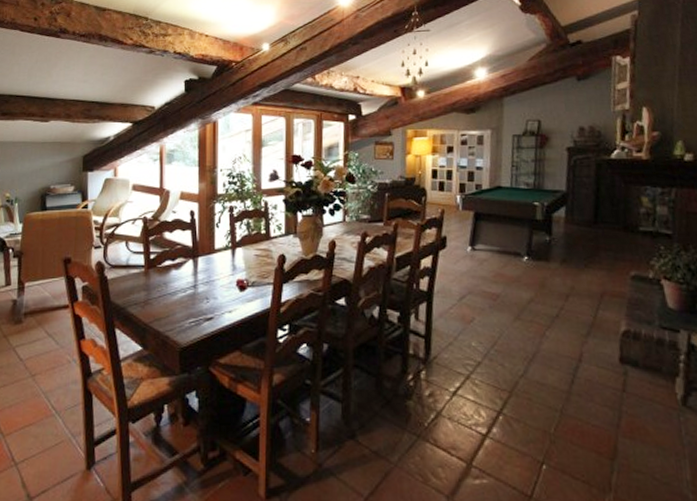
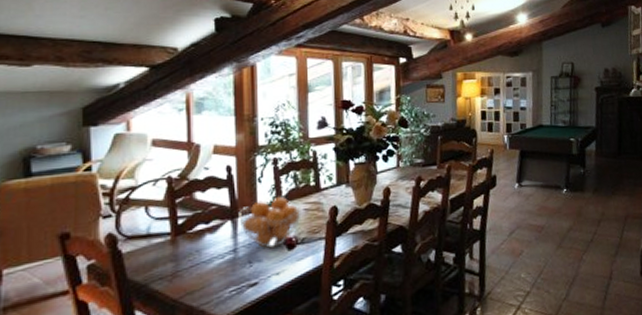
fruit basket: none [199,241,254,288] -> present [238,196,303,249]

